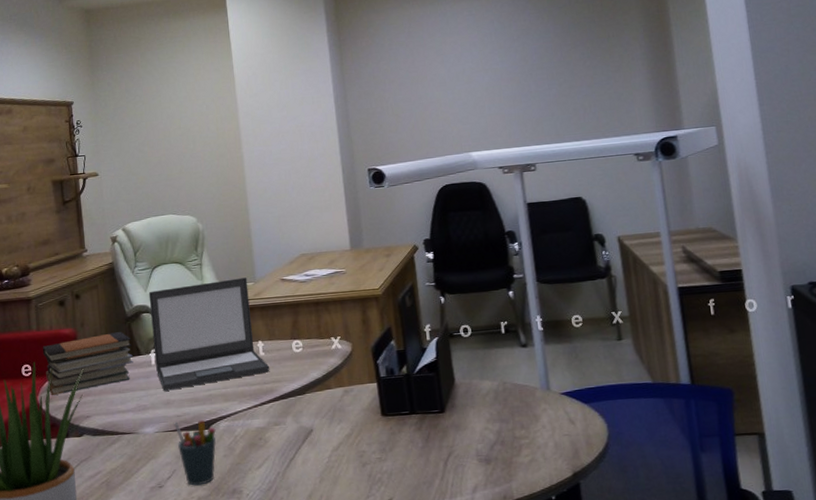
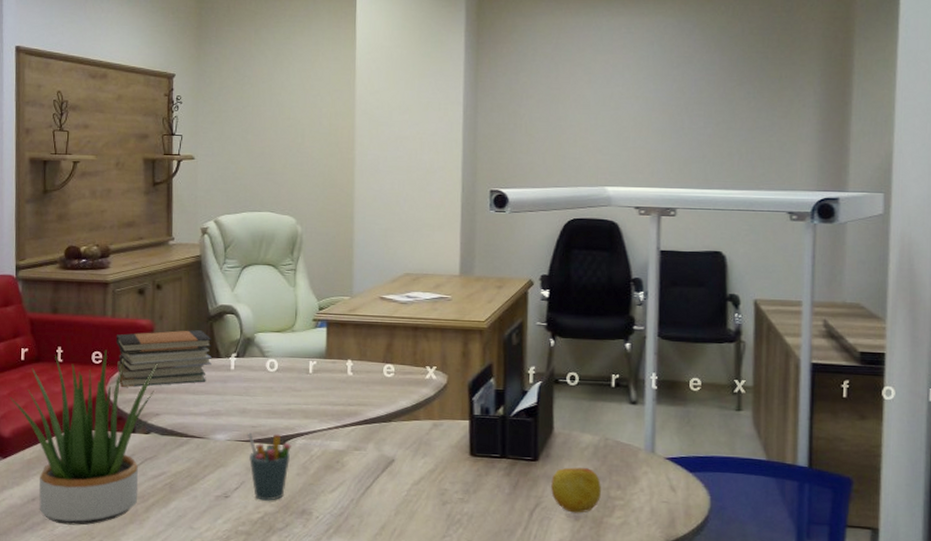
laptop: present [148,277,270,391] -> none [234,290,357,399]
apple: none [459,413,507,457] -> present [551,467,601,513]

